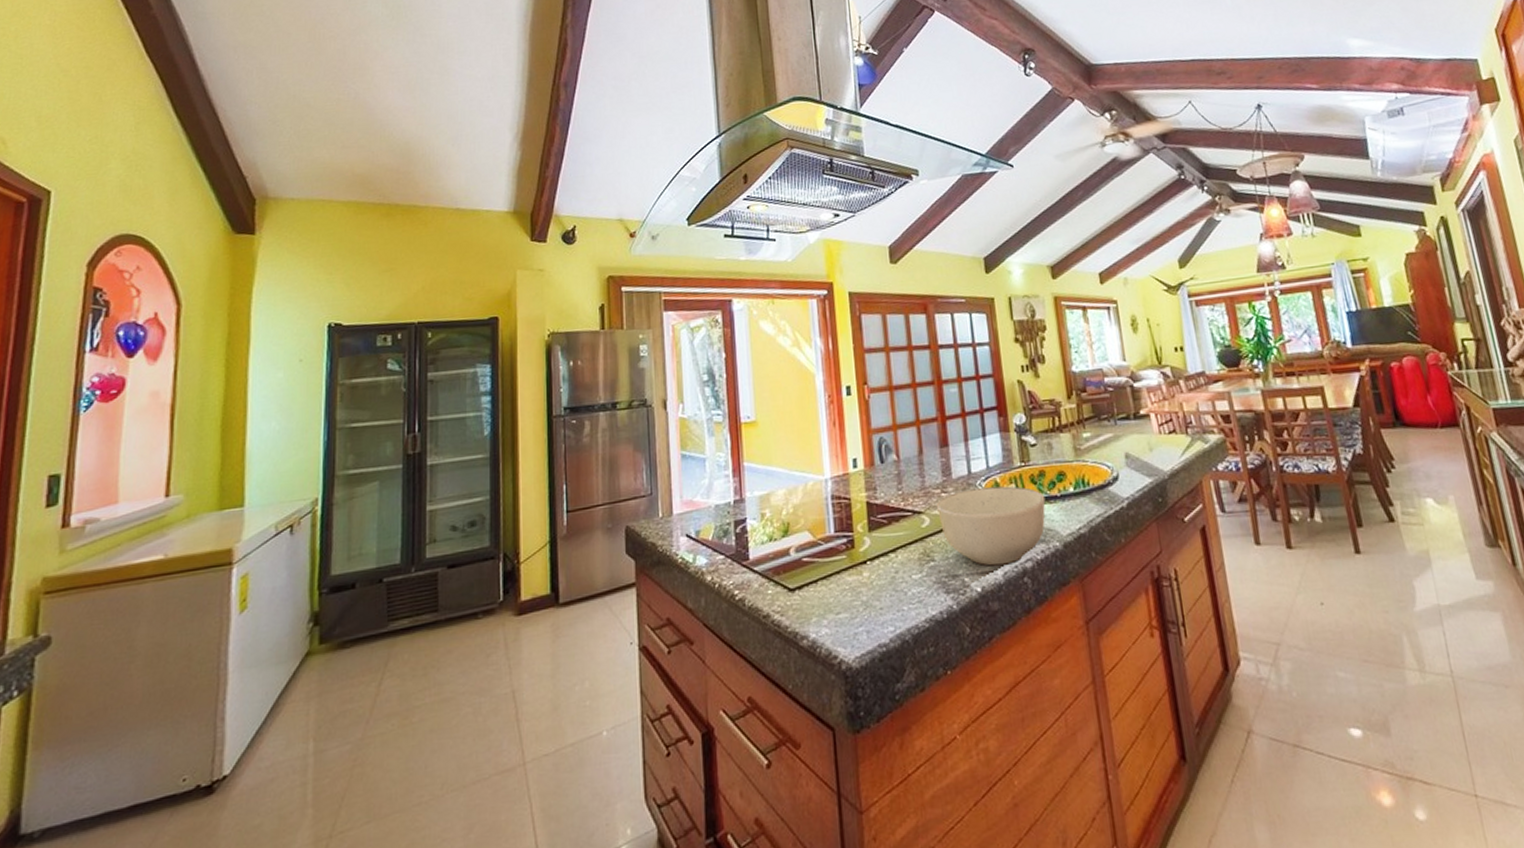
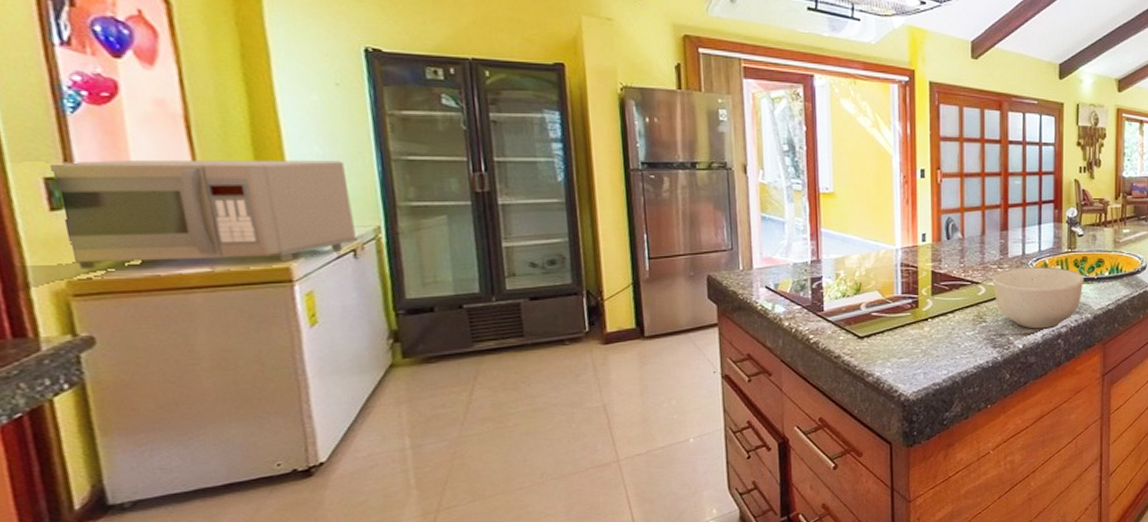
microwave: none [51,434,296,565] -> present [46,159,358,270]

